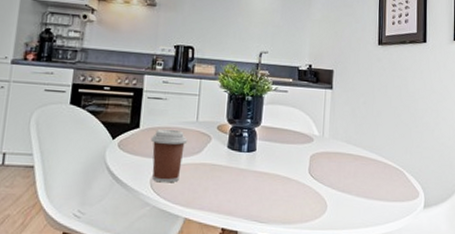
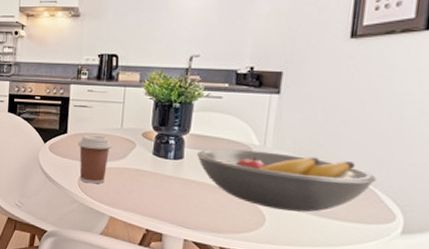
fruit bowl: none [267,139,404,196] -> present [196,148,376,213]

